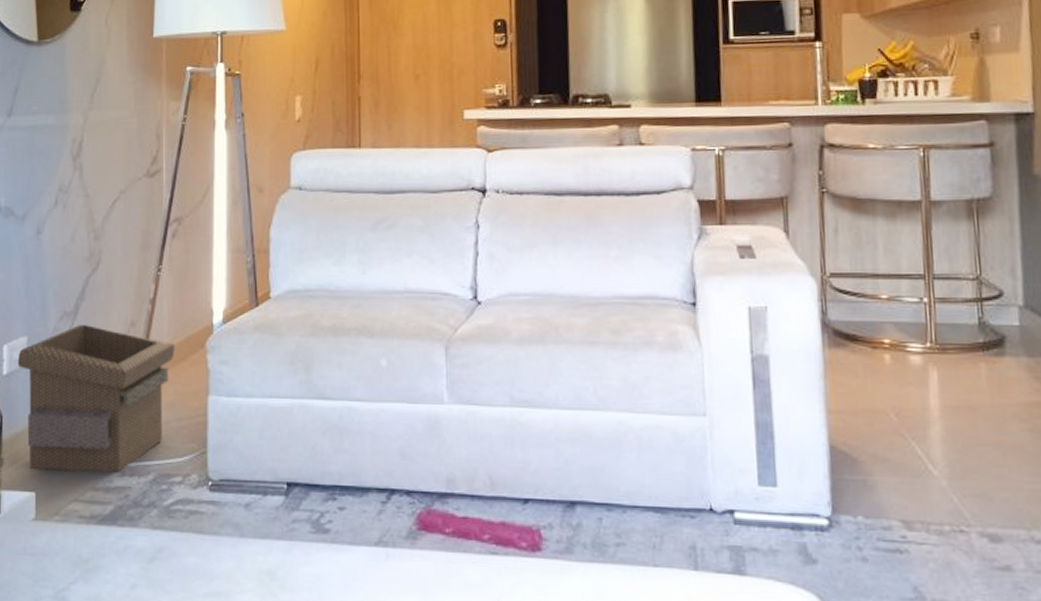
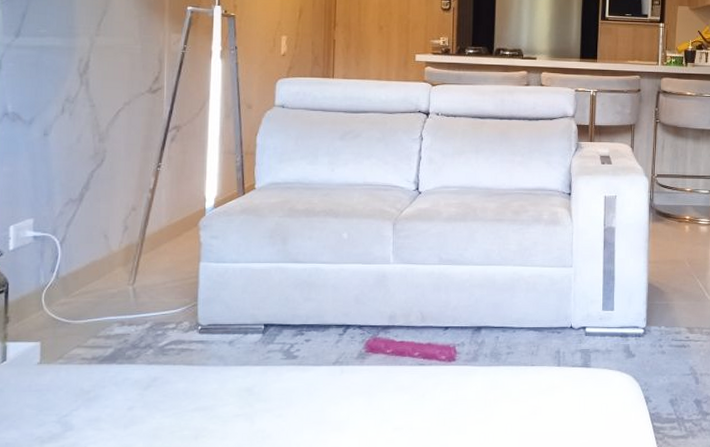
storage basket: present [17,324,175,473] -> none [23,208,172,324]

